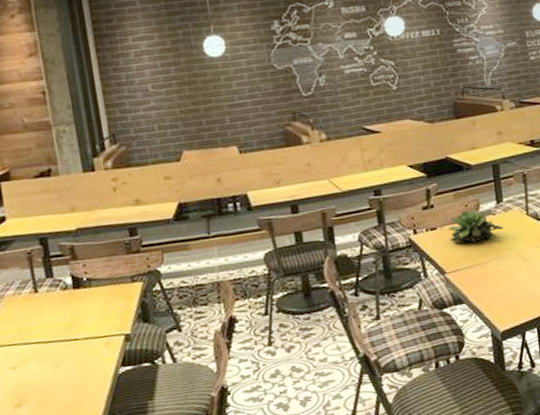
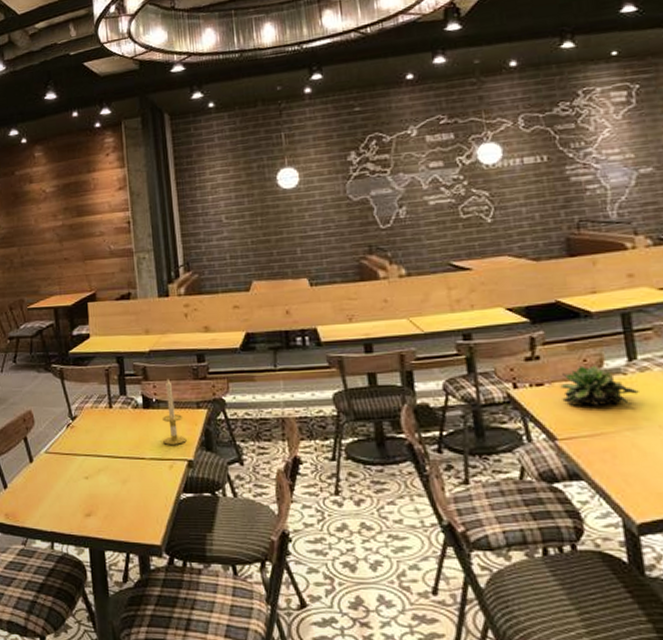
candle: none [94,256,122,323] -> present [161,379,187,445]

